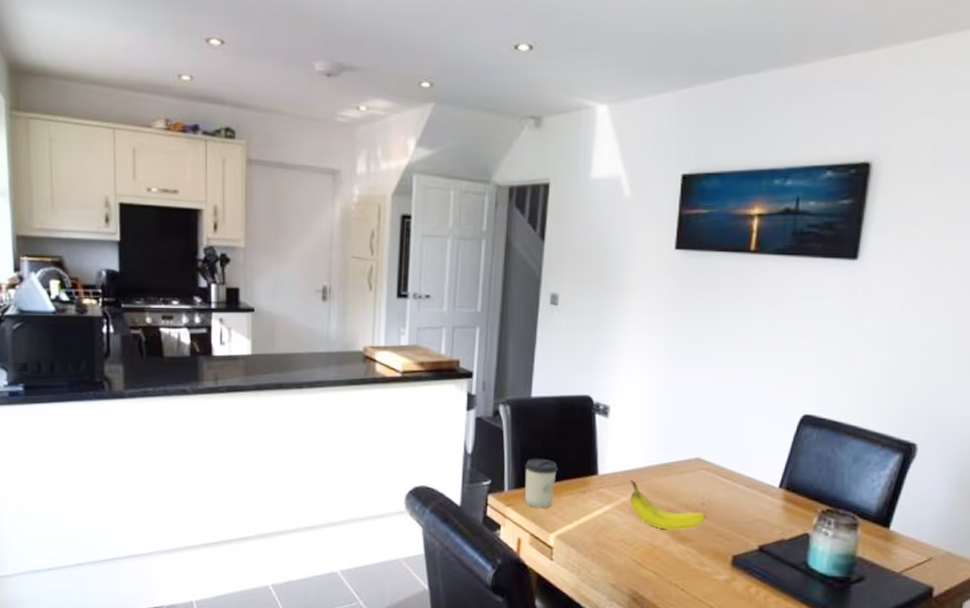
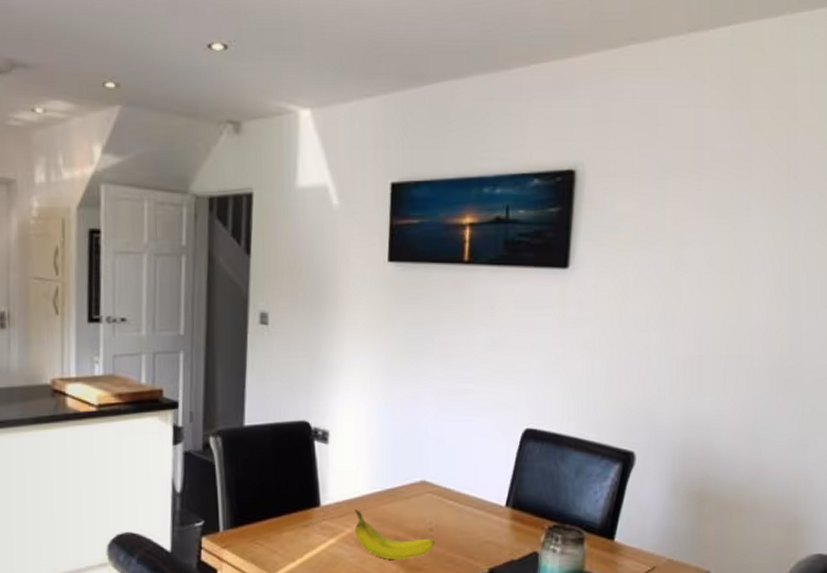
cup: present [524,458,558,509] -> none [241,492,277,549]

